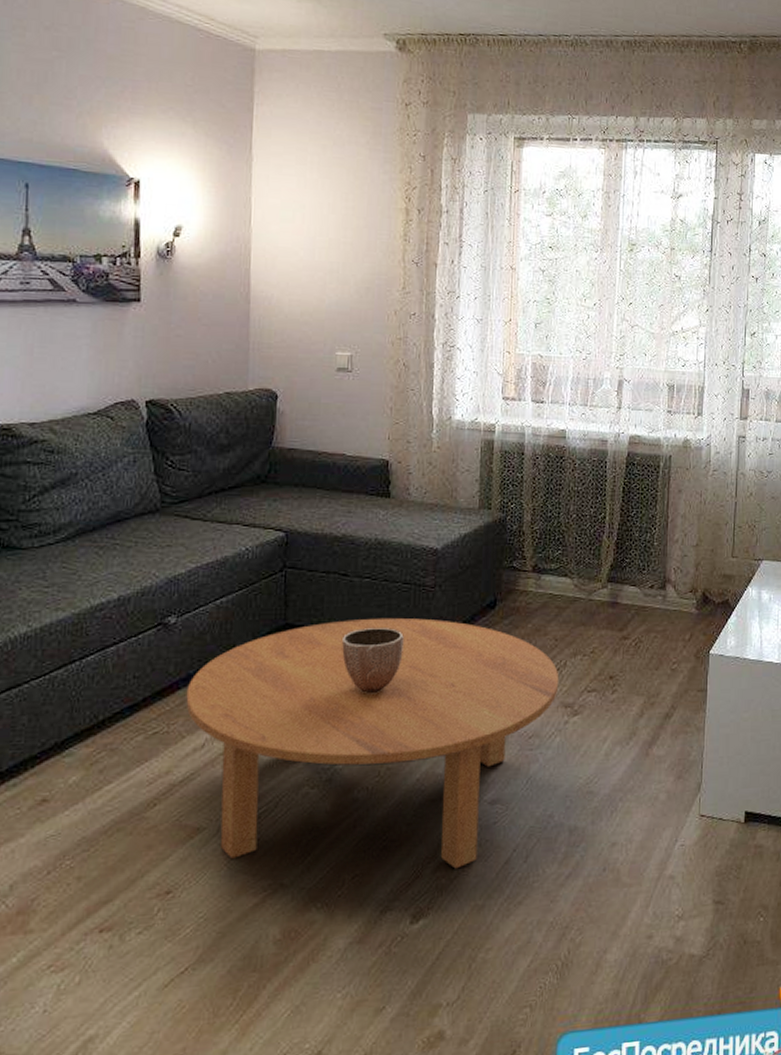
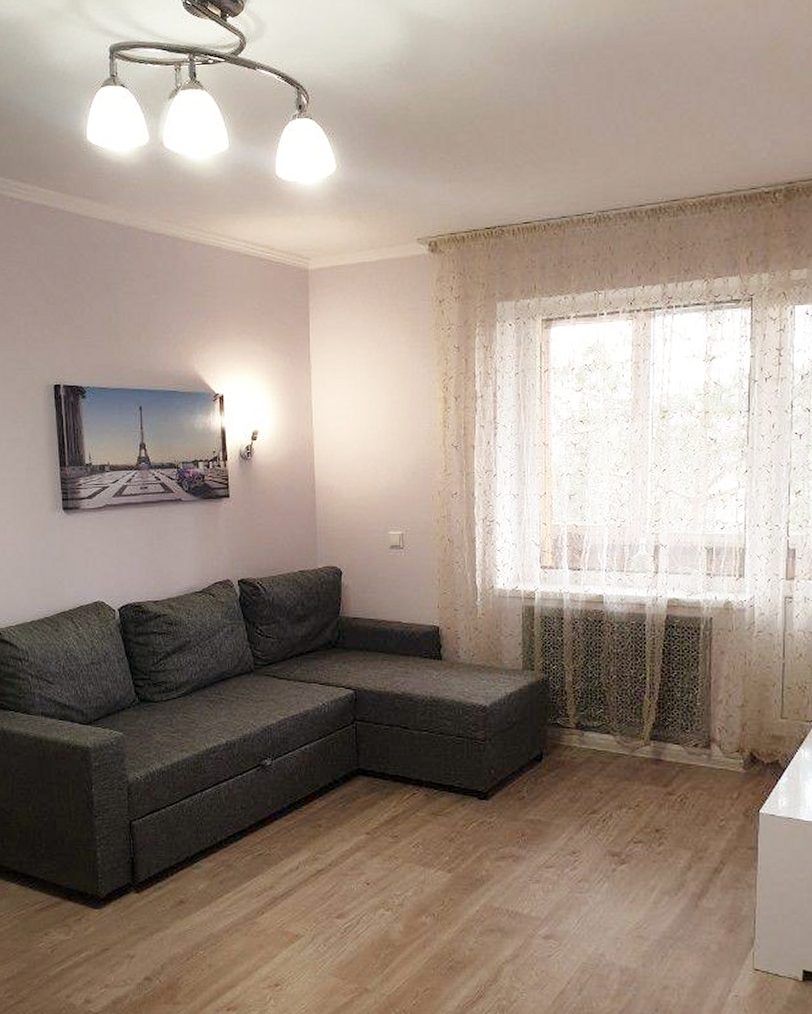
coffee table: present [186,617,559,869] -> none [282,766,606,993]
decorative bowl: present [342,628,404,693] -> none [406,775,460,832]

